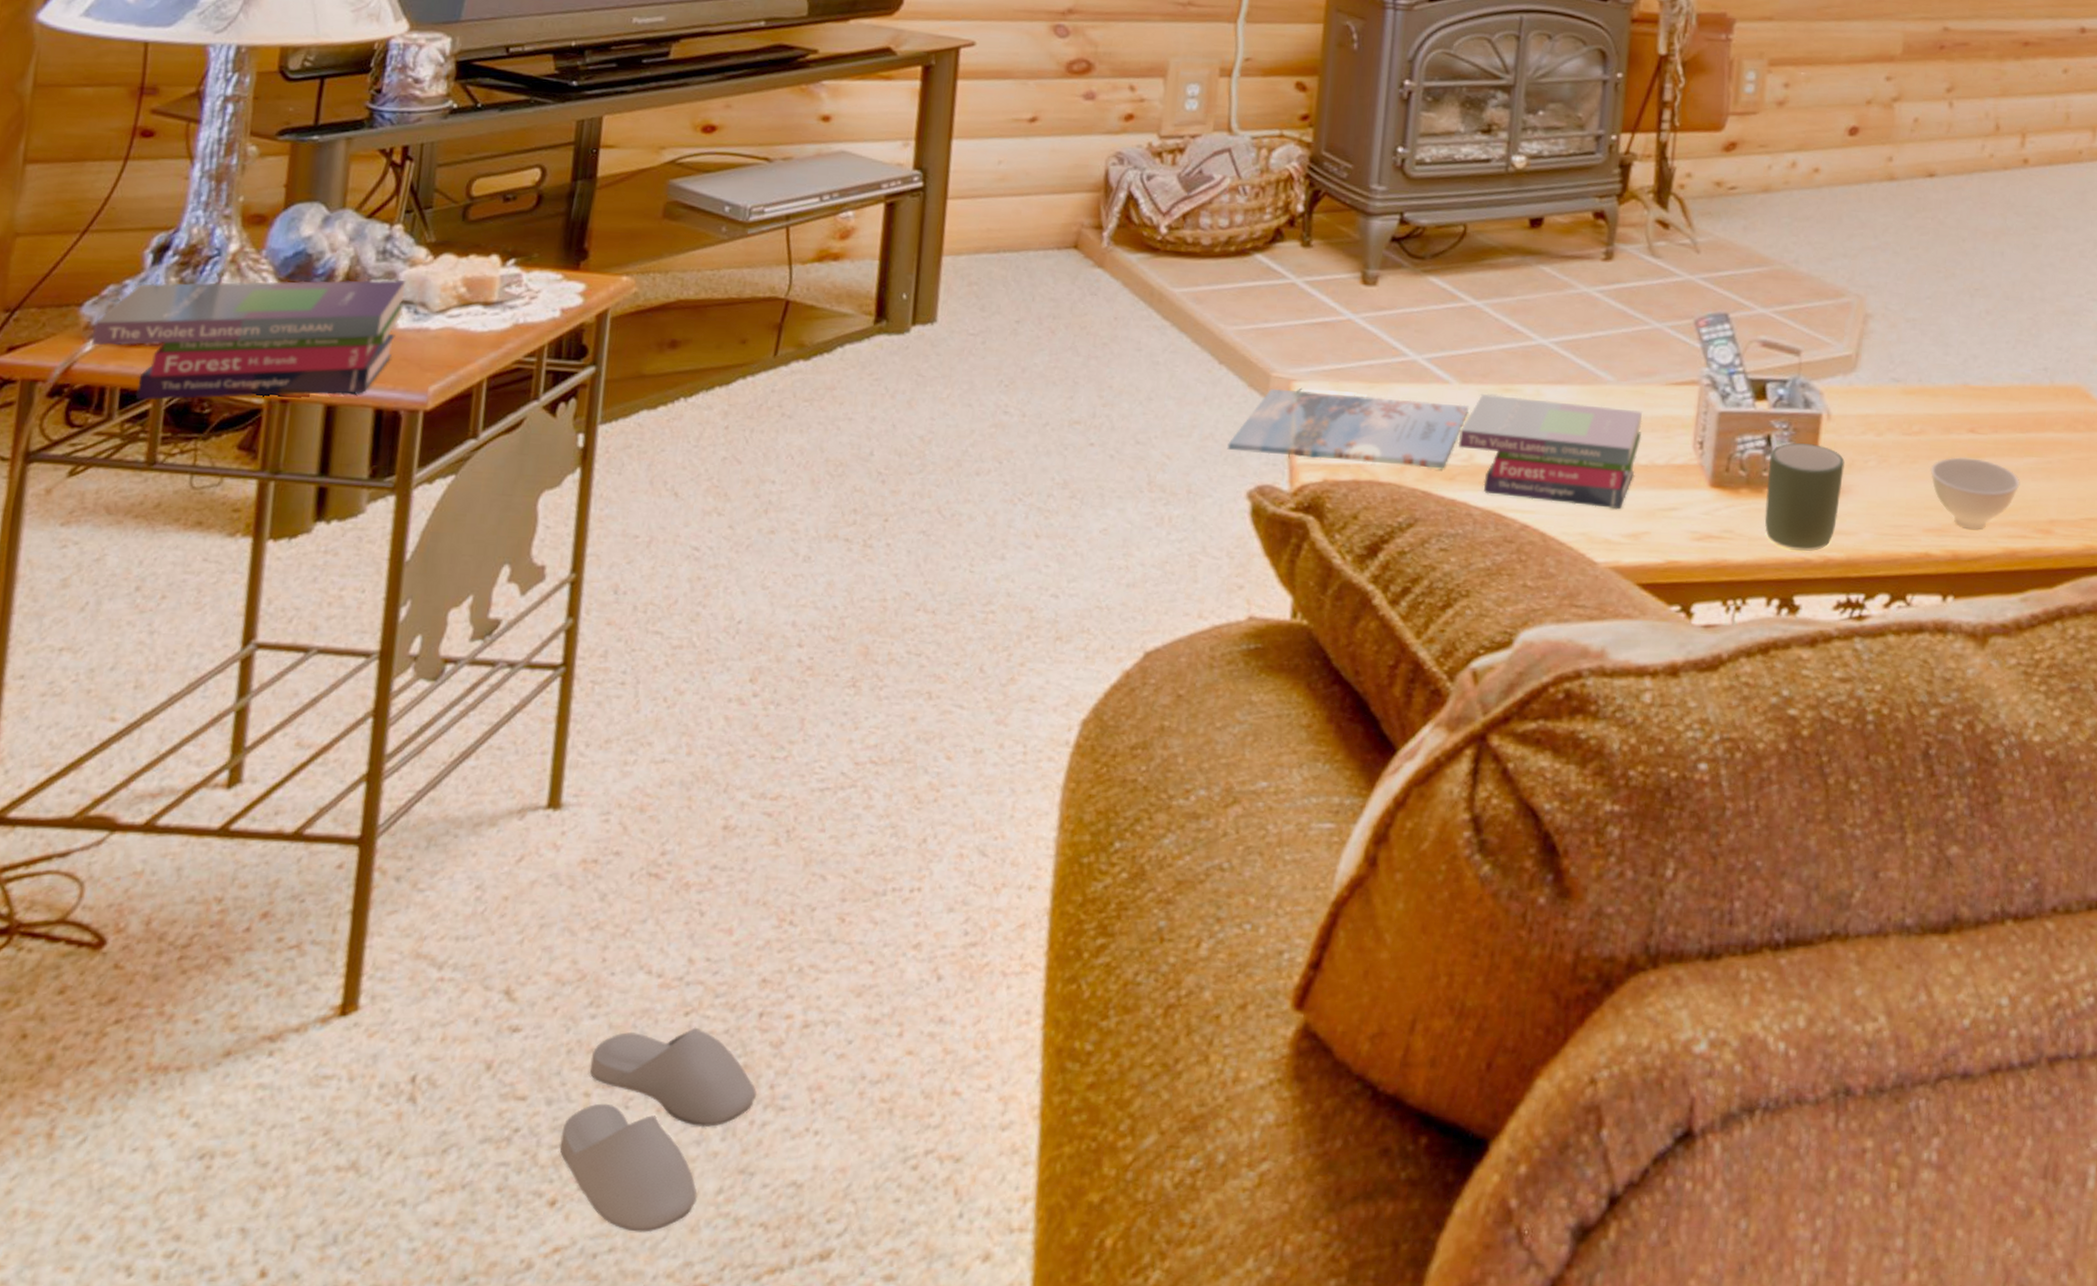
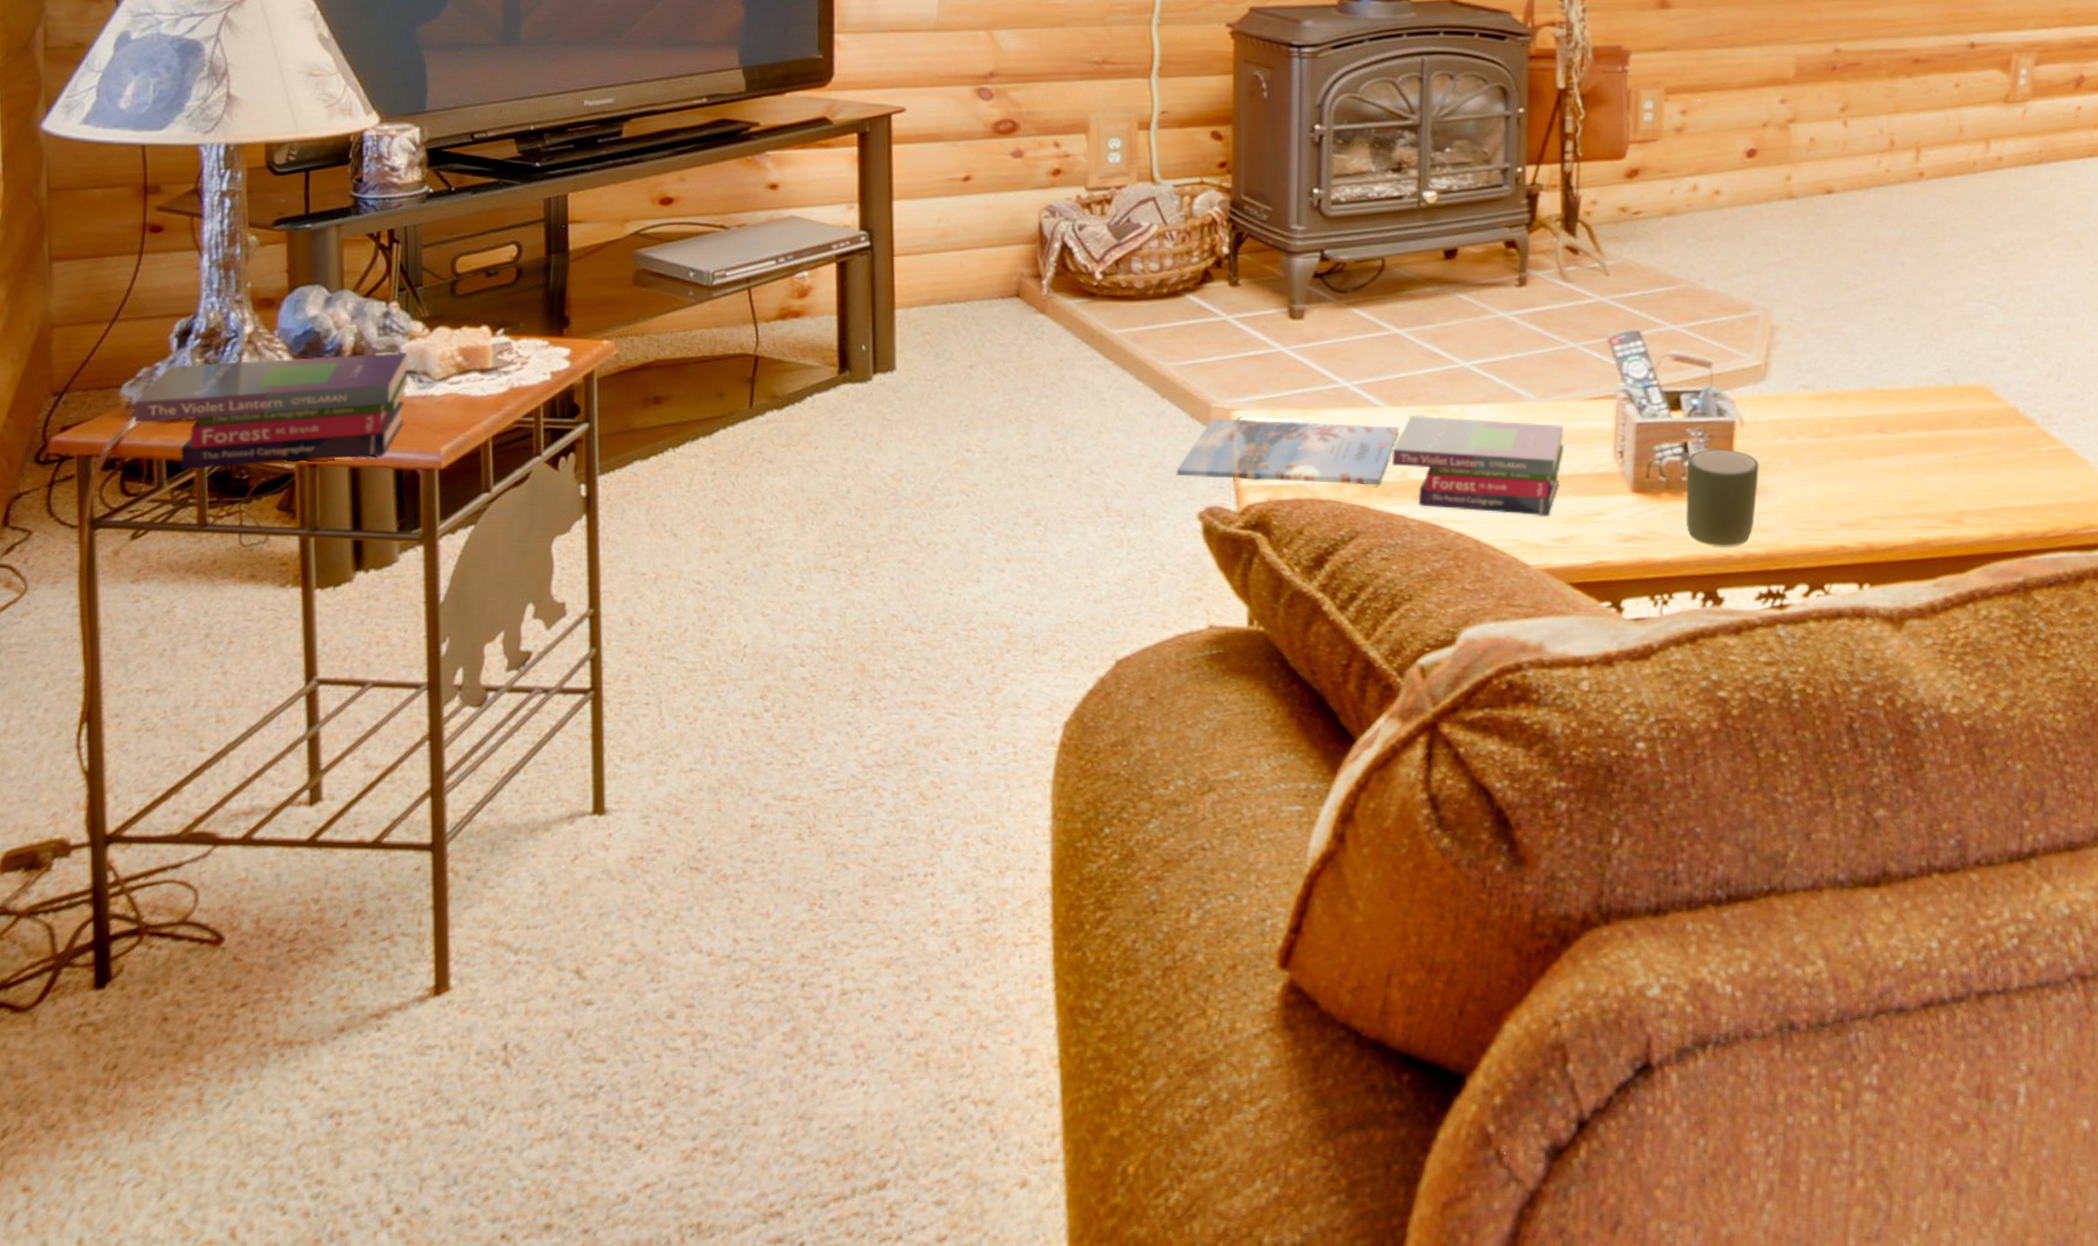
slippers: present [559,1027,756,1233] -> none [639,997,806,1170]
bowl: present [1930,457,2020,530] -> none [1841,456,1929,523]

